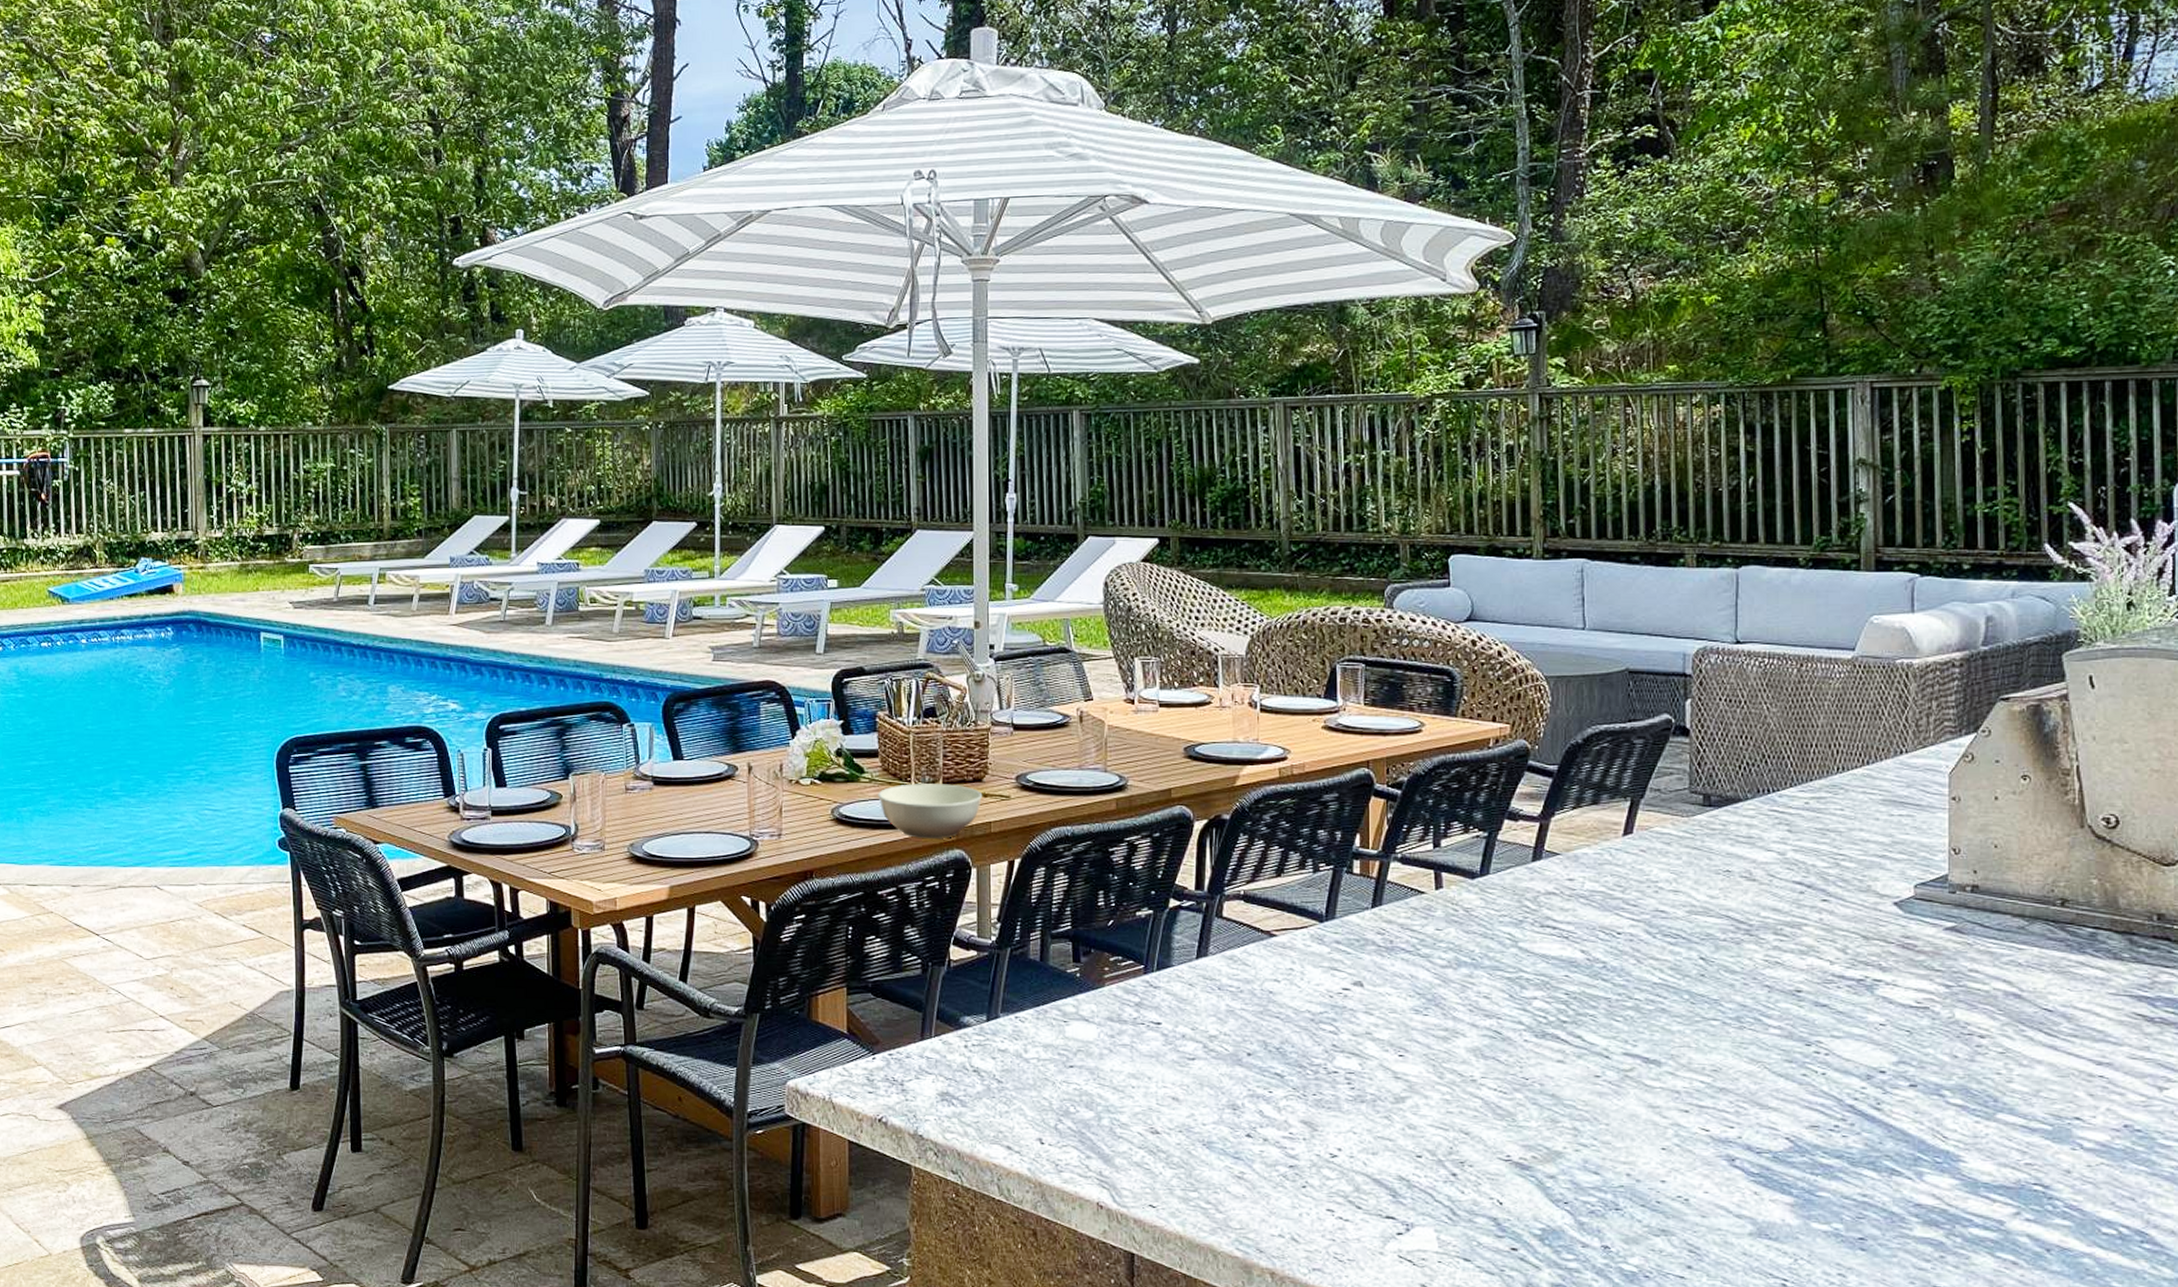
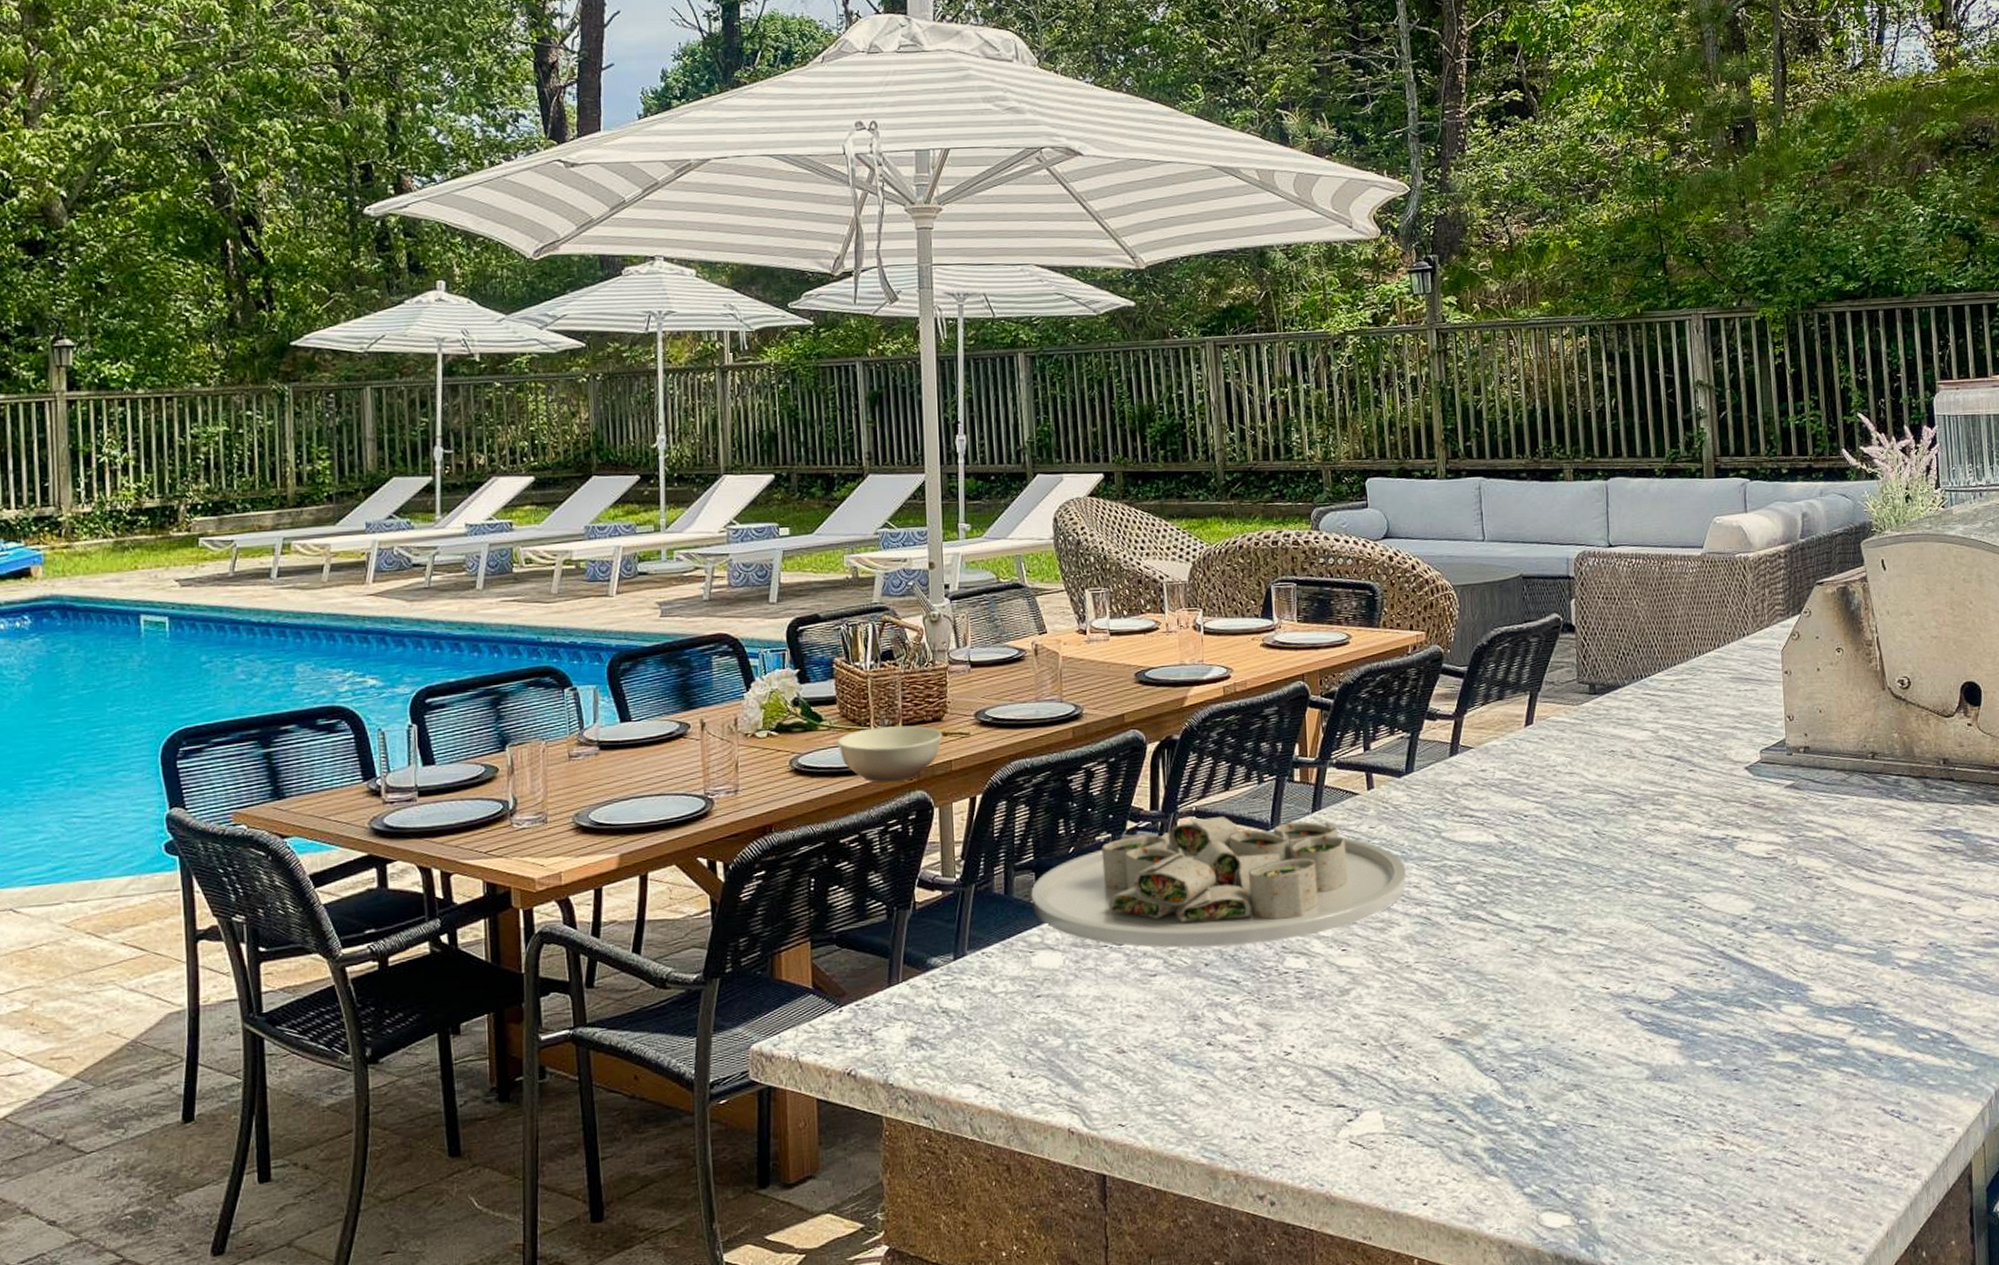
platter: none [1067,903,1476,1039] -> present [1031,817,1407,948]

